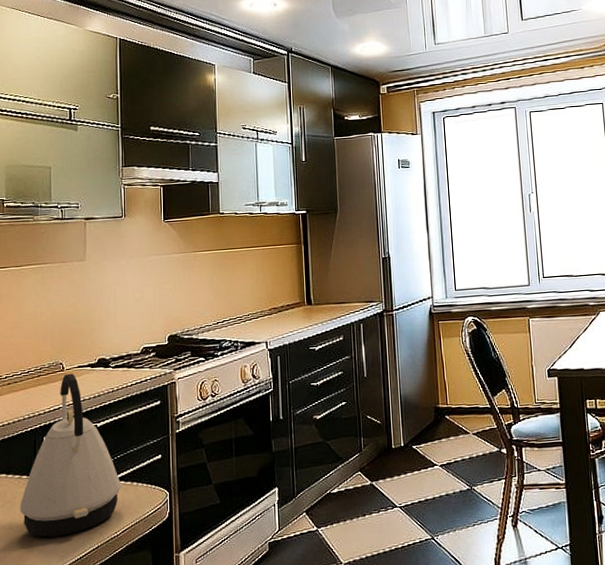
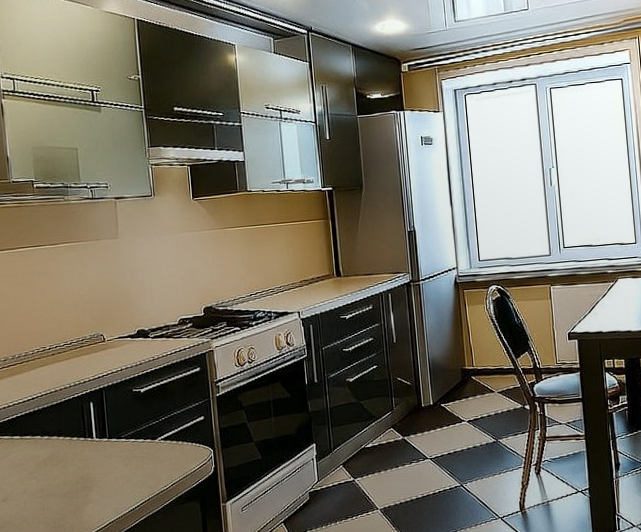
kettle: present [20,373,121,537] -> none [73,344,167,492]

